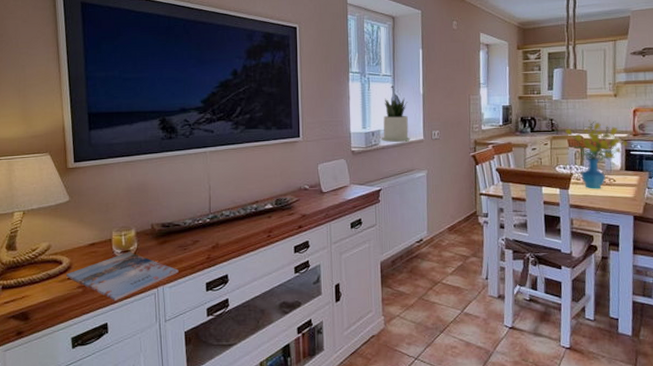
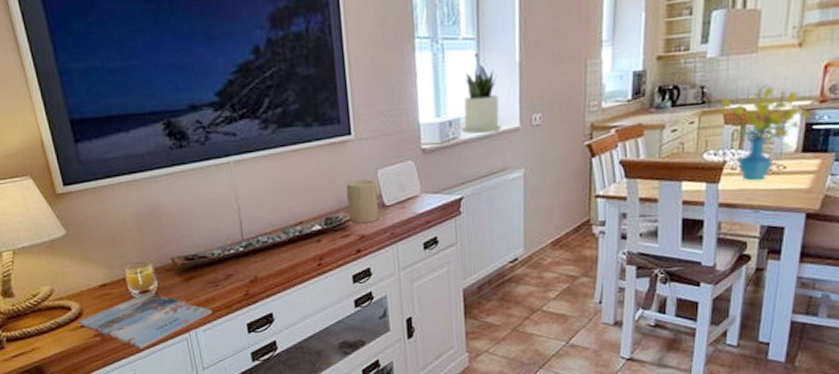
candle: none [293,171,318,205] -> present [346,179,379,224]

